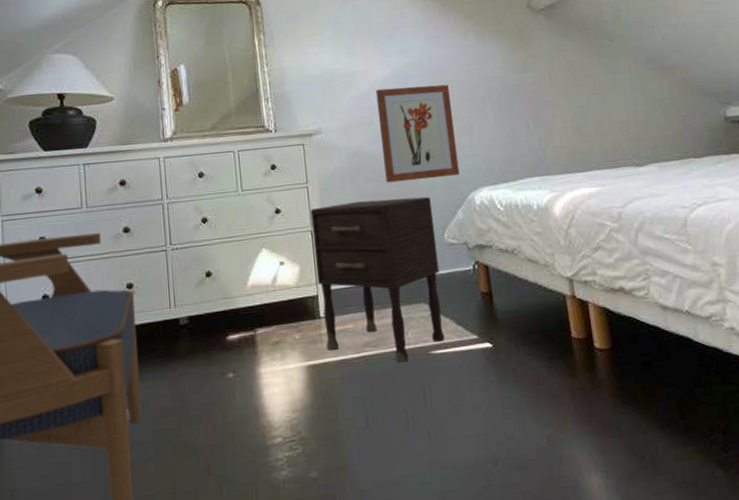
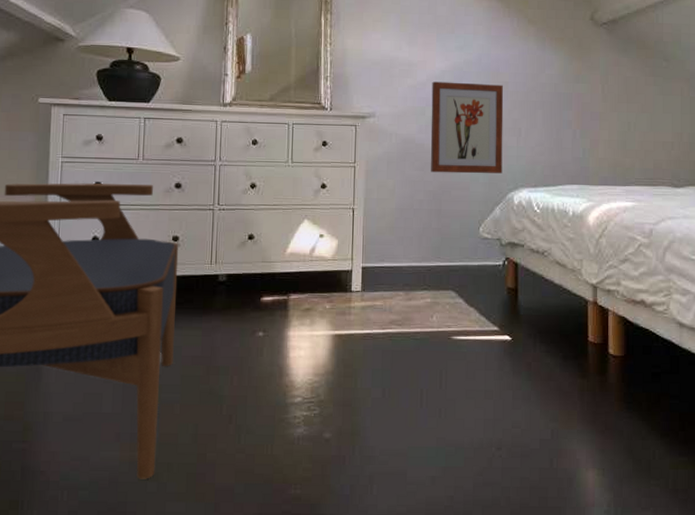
nightstand: present [310,196,445,363] -> none [353,186,472,343]

